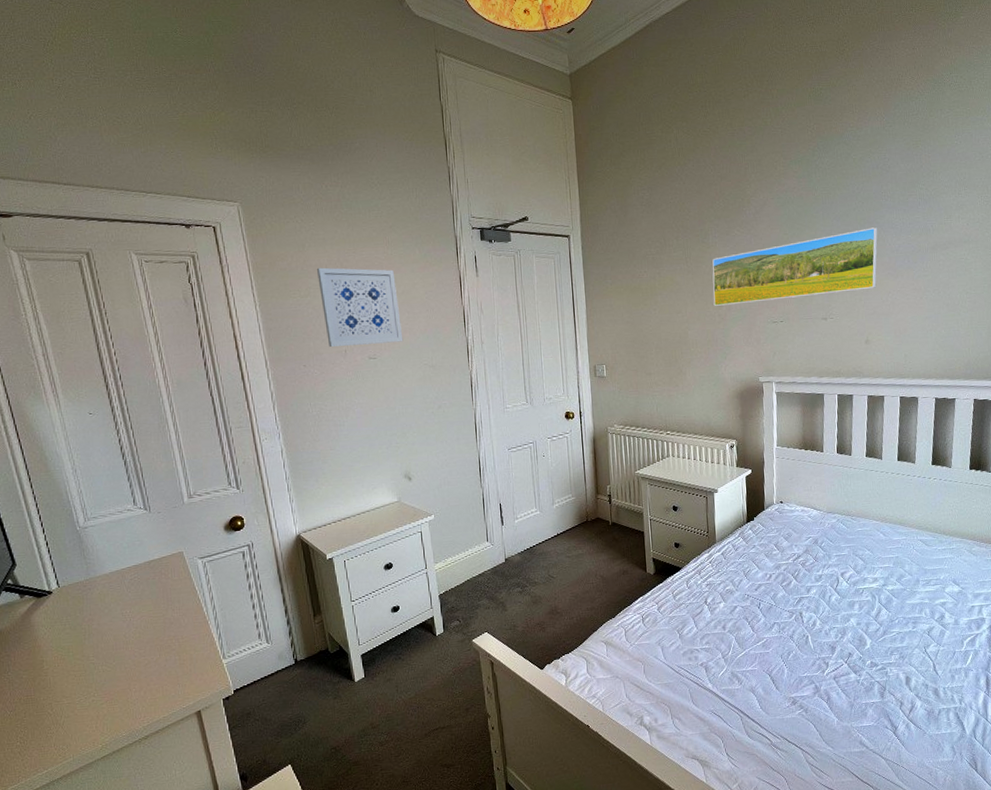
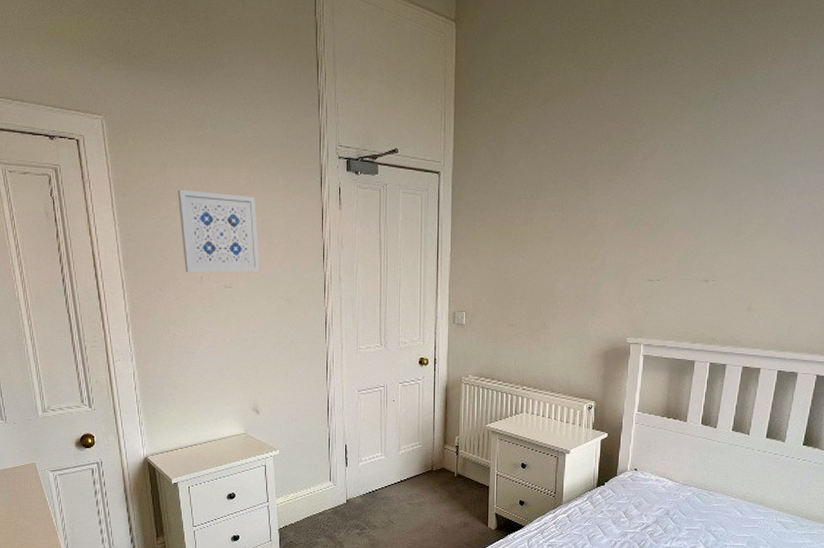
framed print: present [712,227,878,306] -> none [586,184,778,258]

